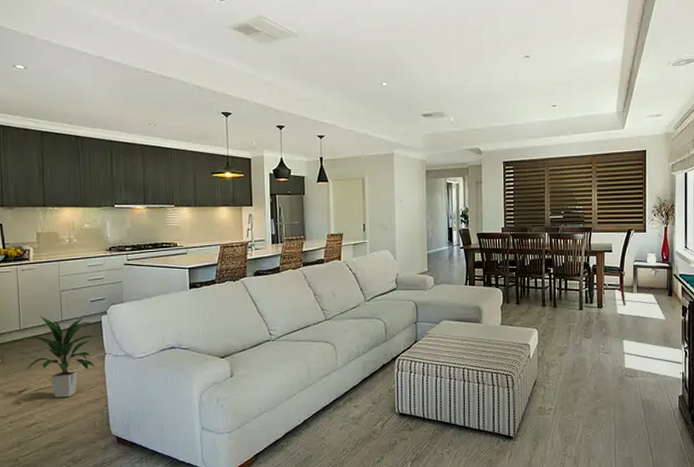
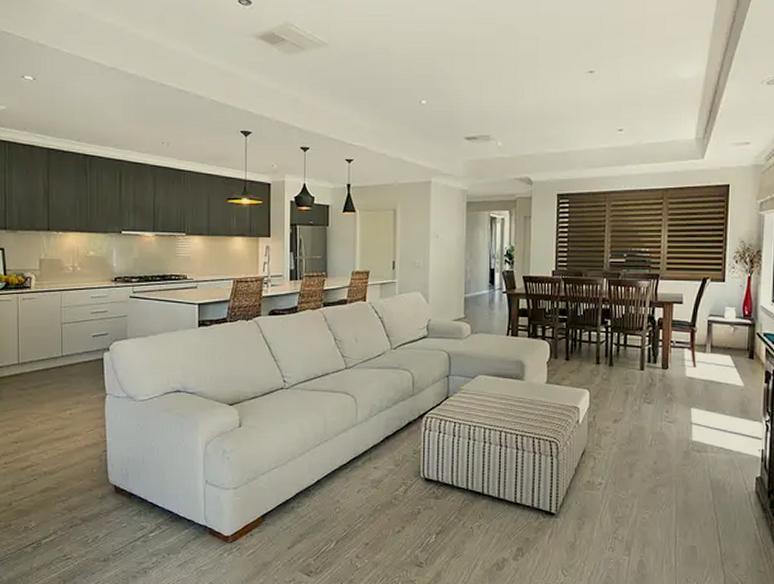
indoor plant: present [24,316,95,398] -> none [22,350,96,440]

